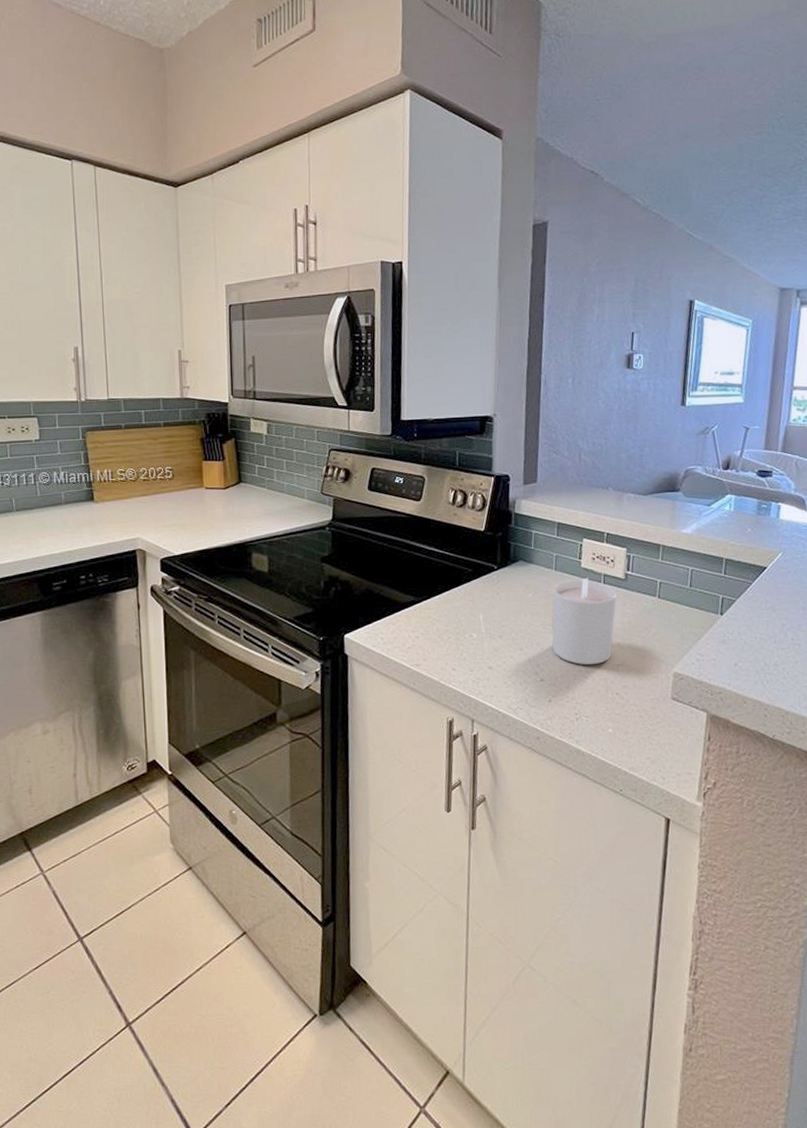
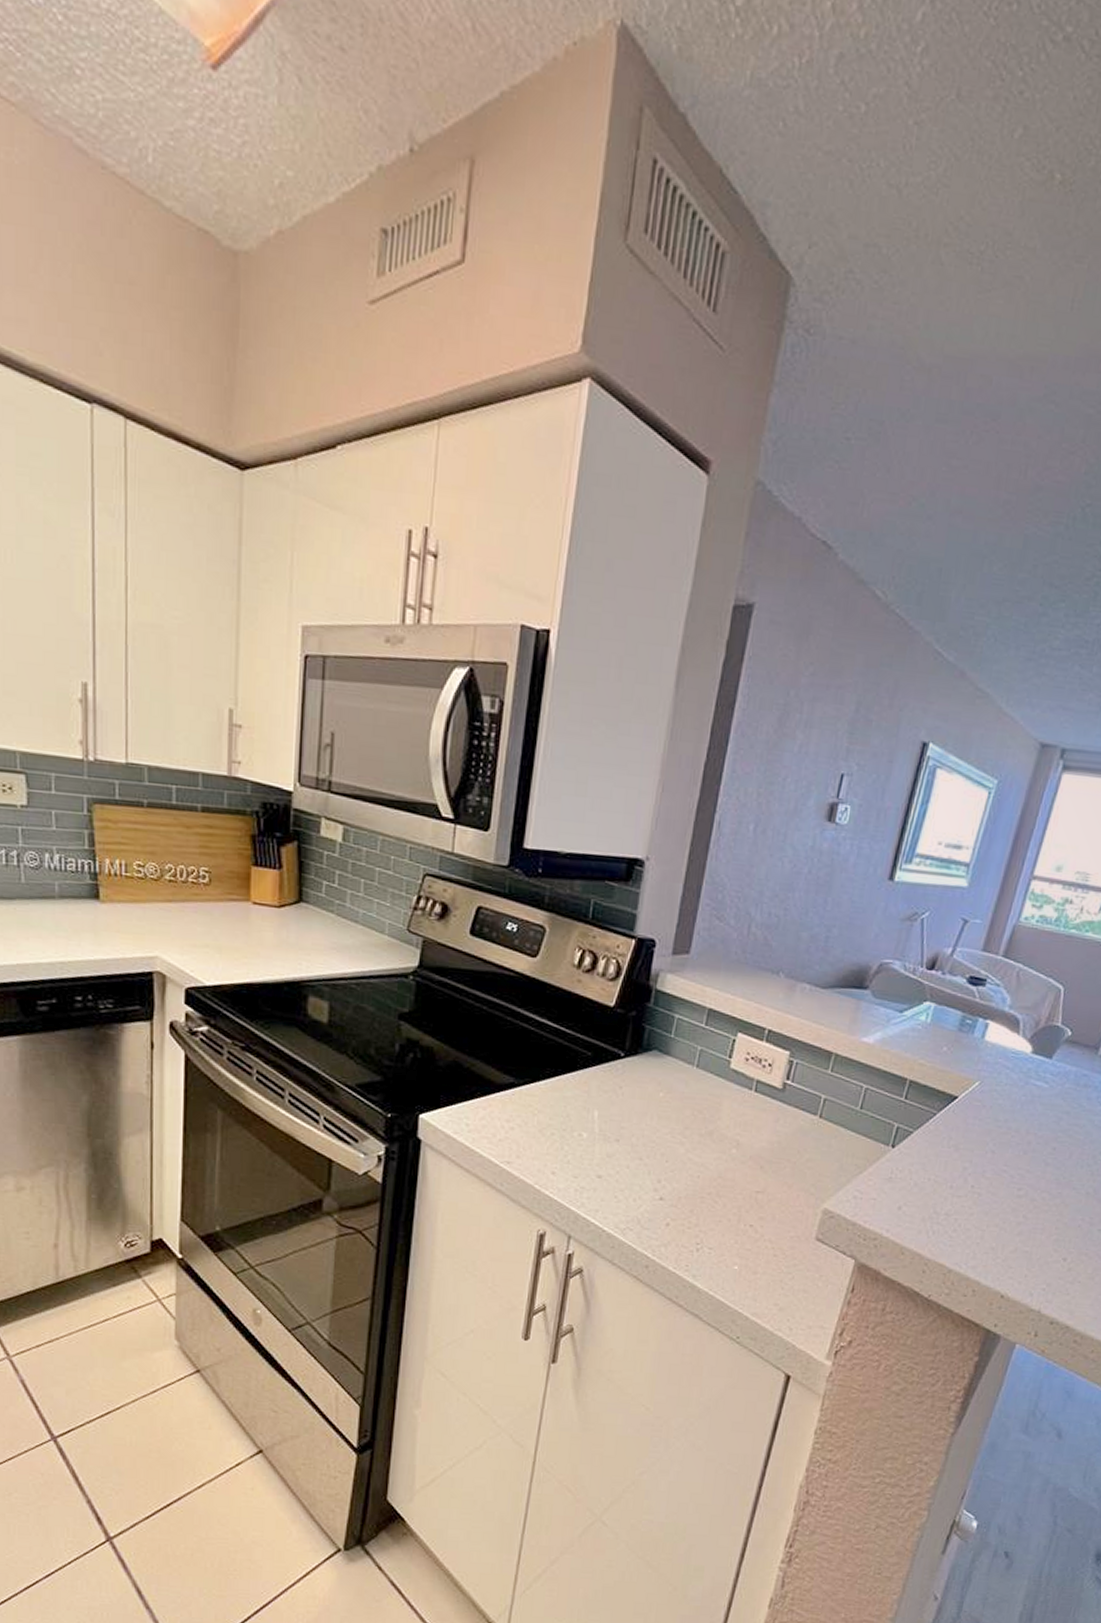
candle: present [551,577,617,665] -> none [679,1081,770,1188]

